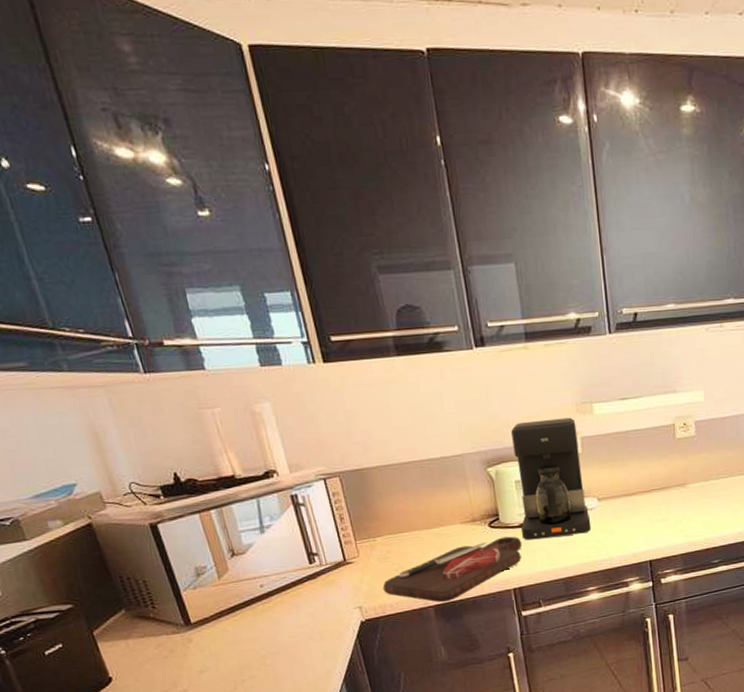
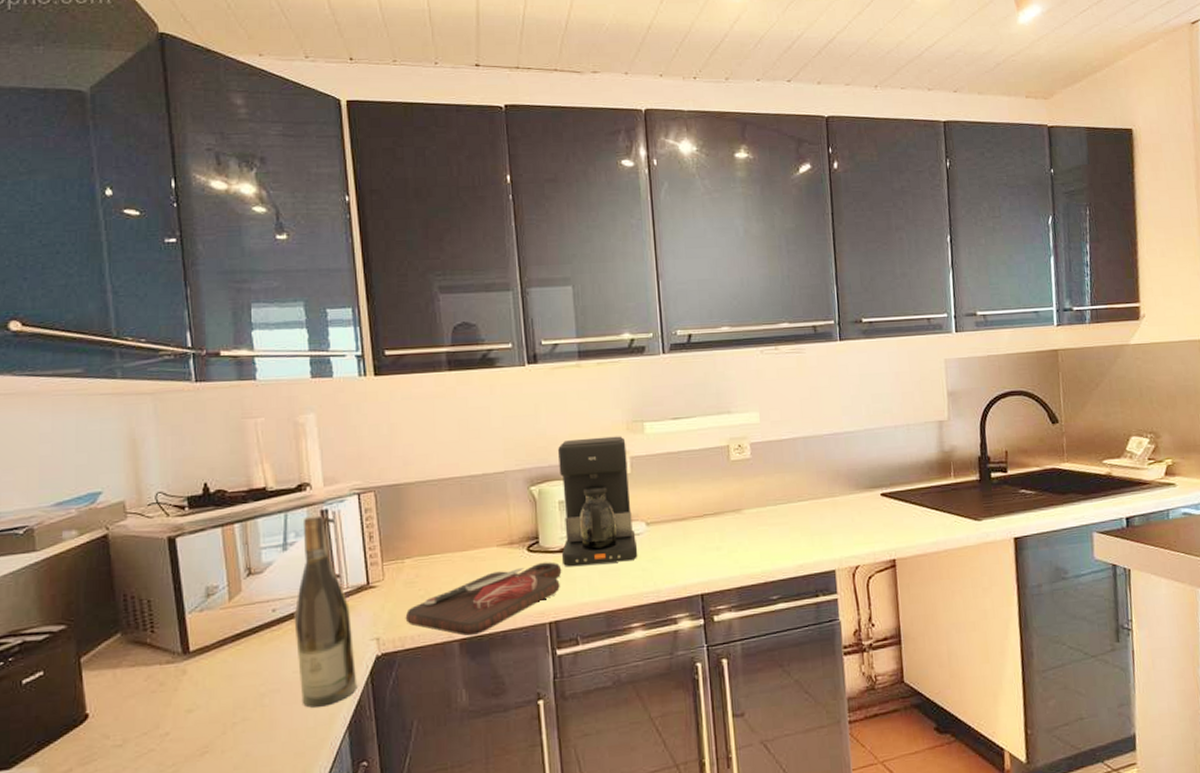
wine bottle: none [275,500,348,665] -> present [294,515,358,707]

